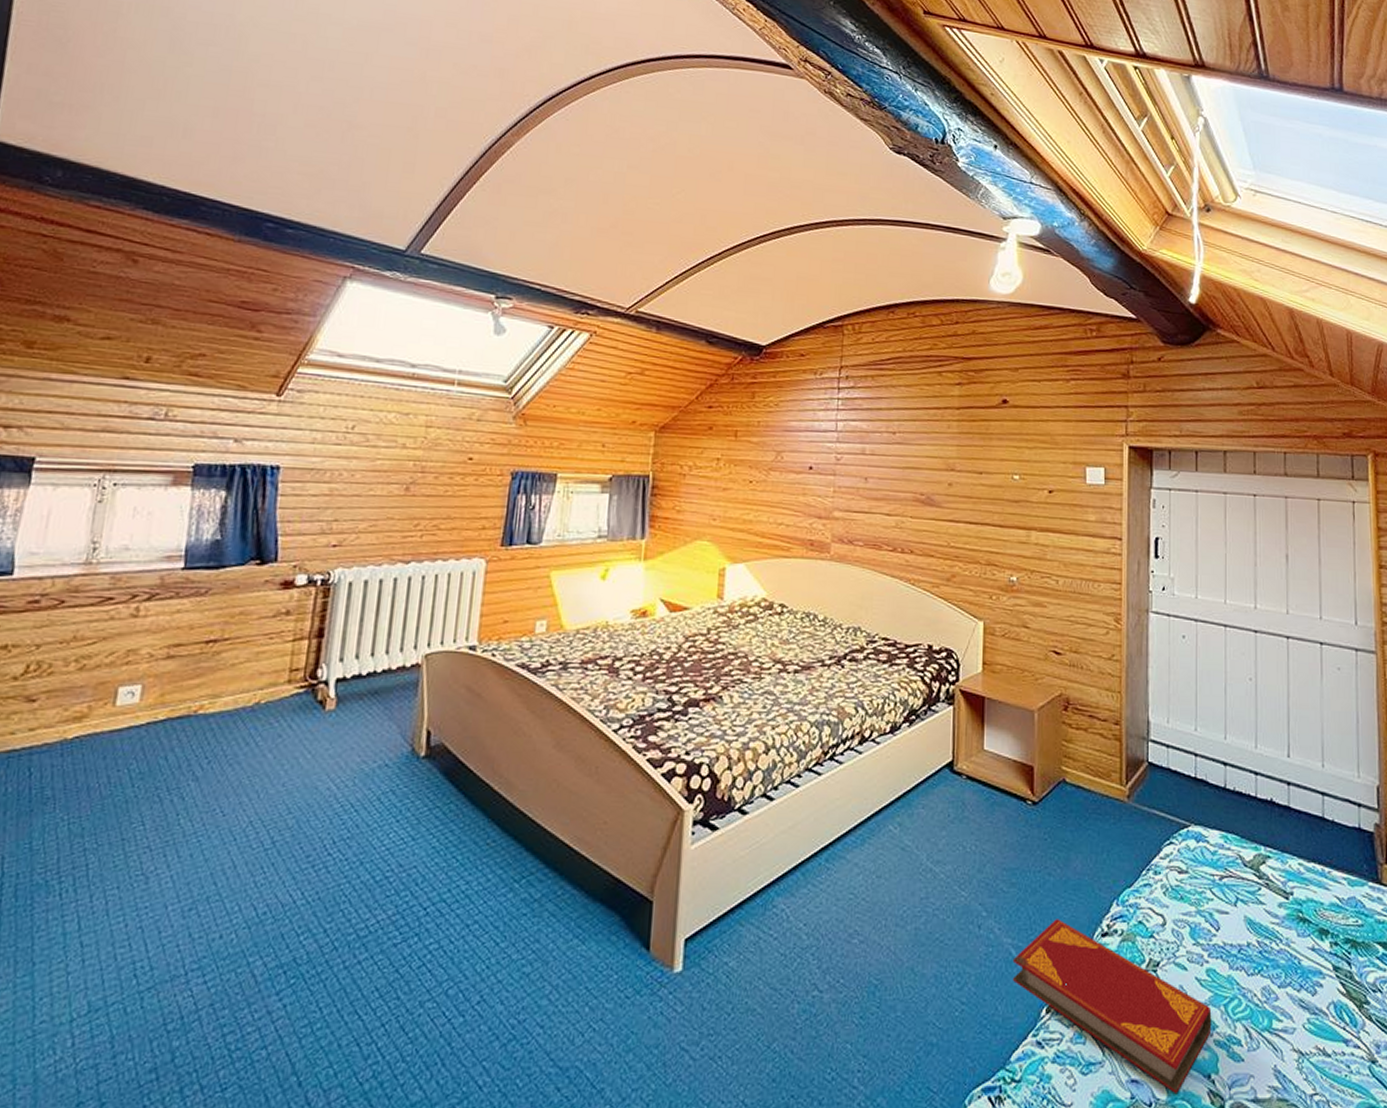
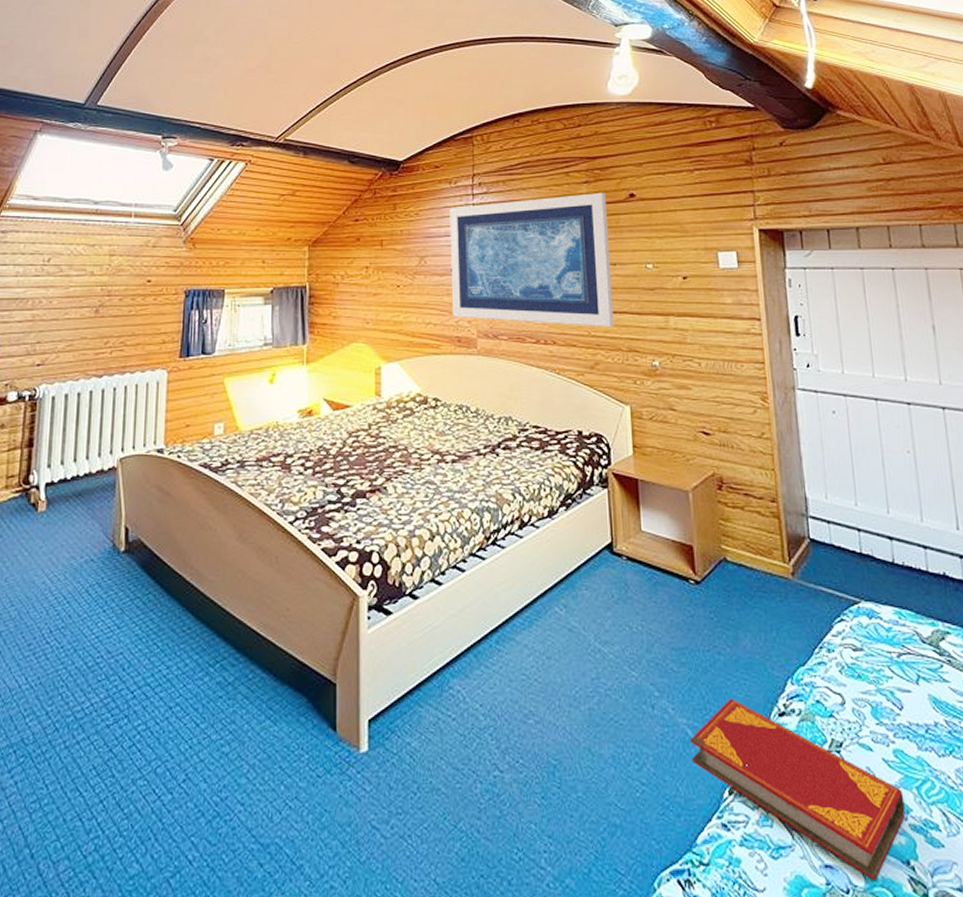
wall art: none [806,395,978,539] -> present [449,192,614,328]

